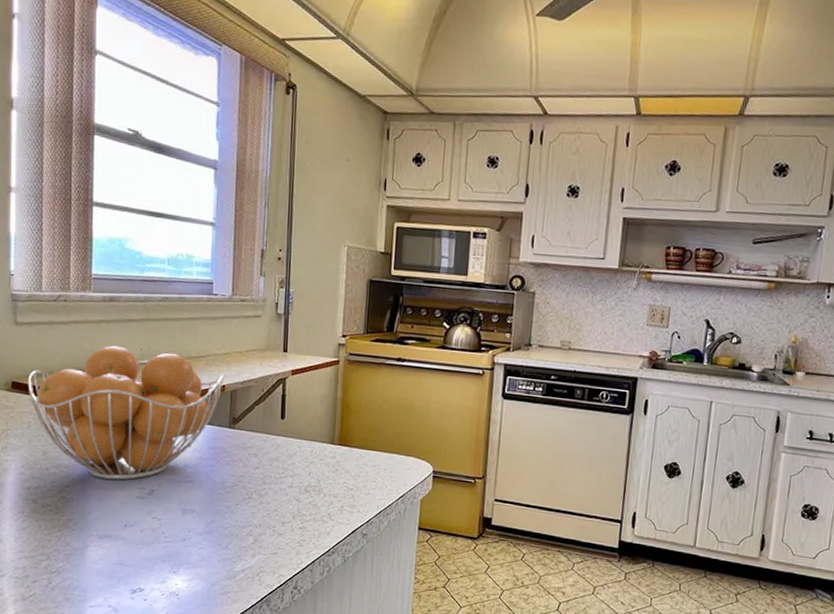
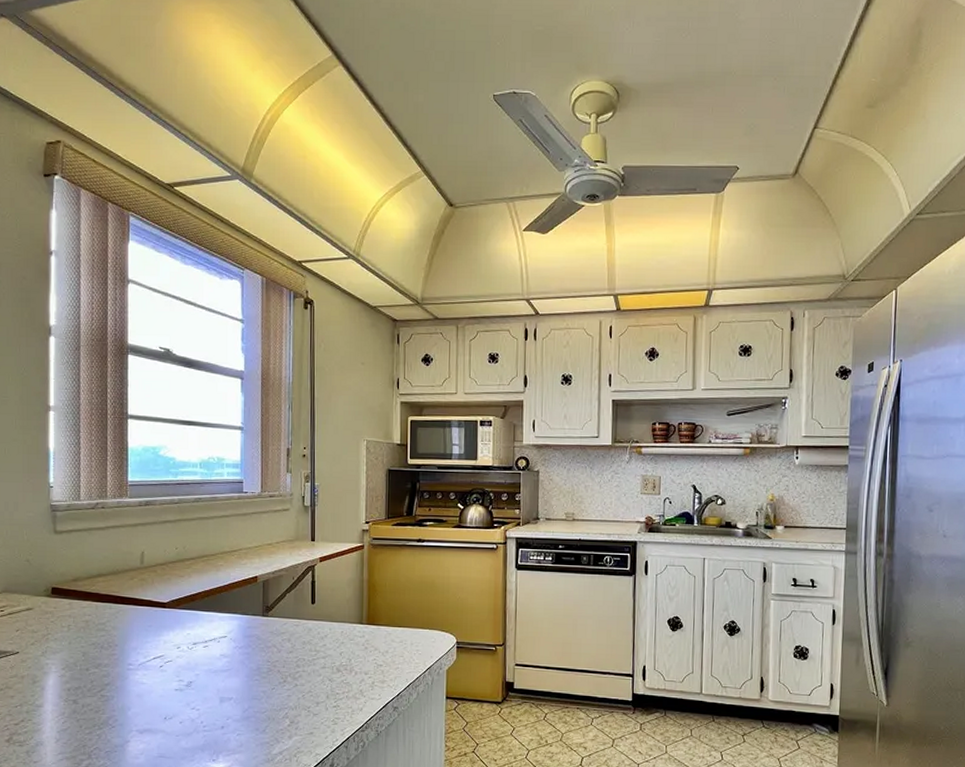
fruit basket: present [27,345,225,481] -> none [67,546,257,675]

